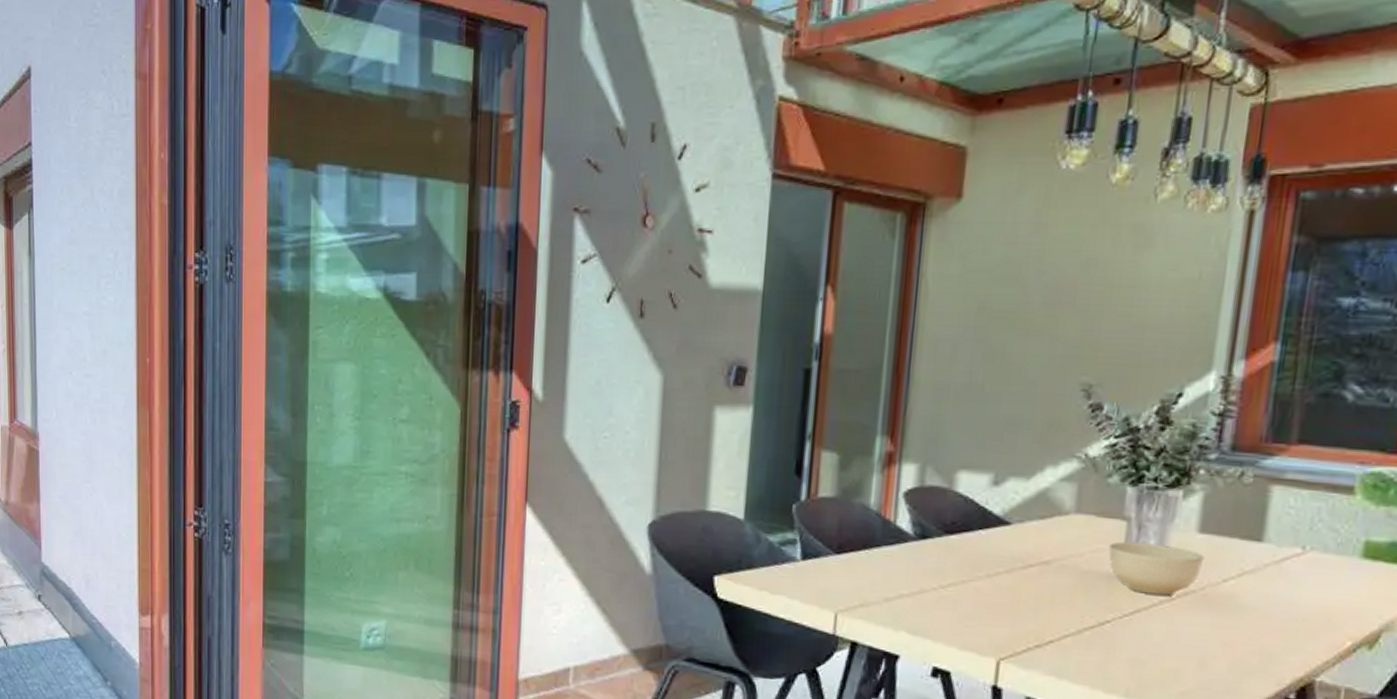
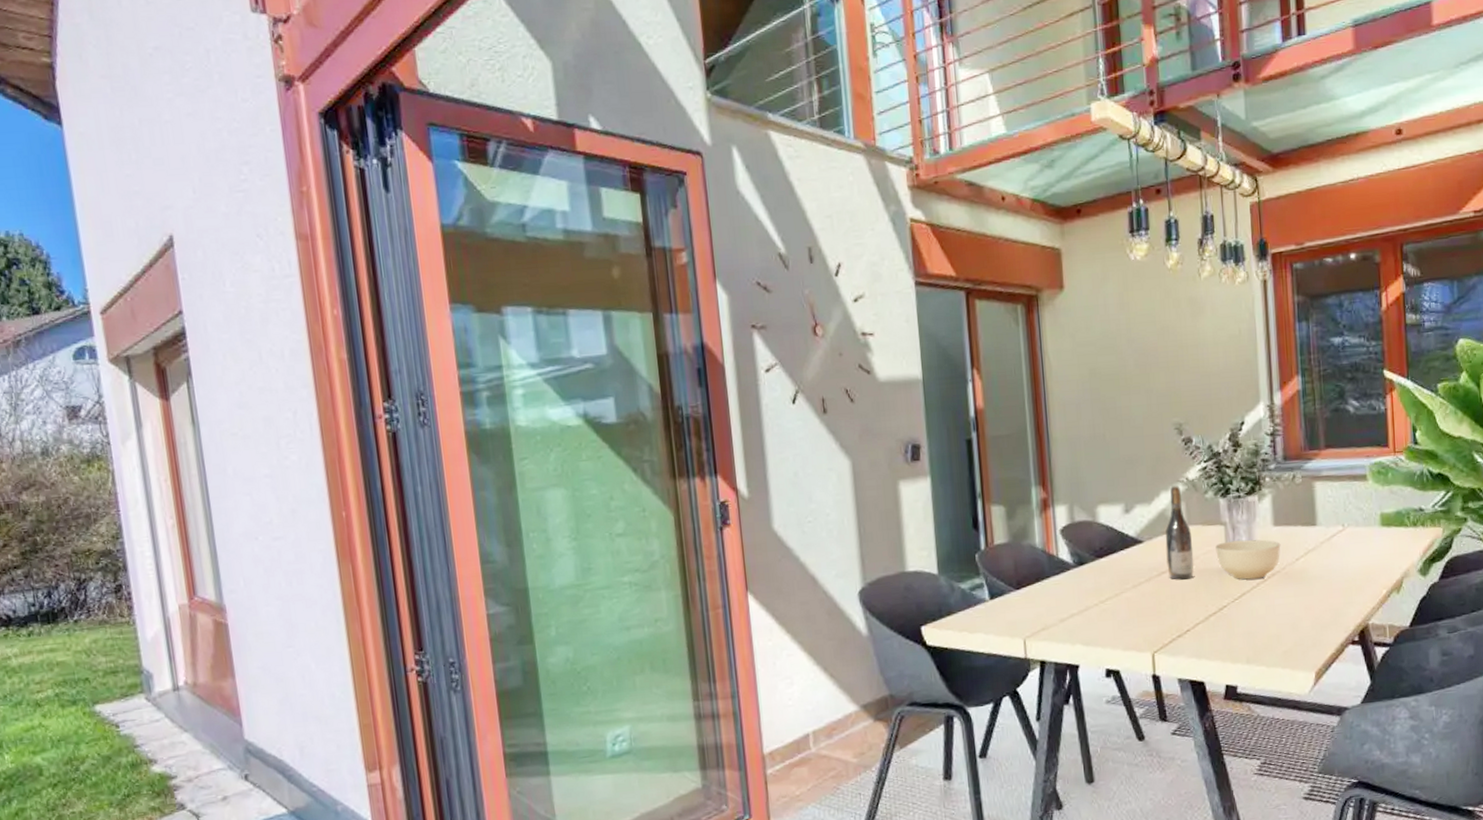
wine bottle: none [1037,461,1079,580] -> present [1165,485,1194,580]

